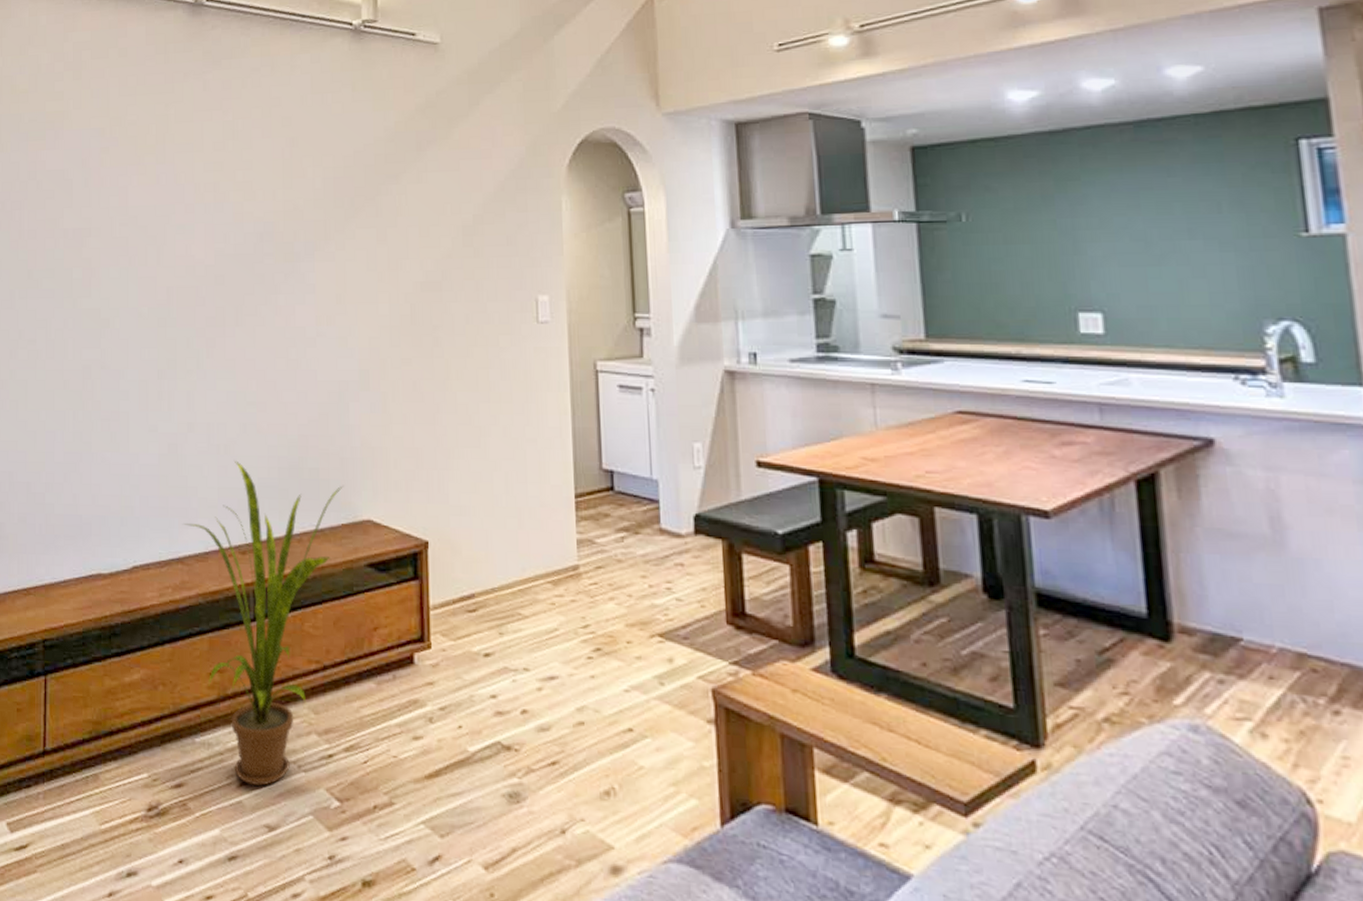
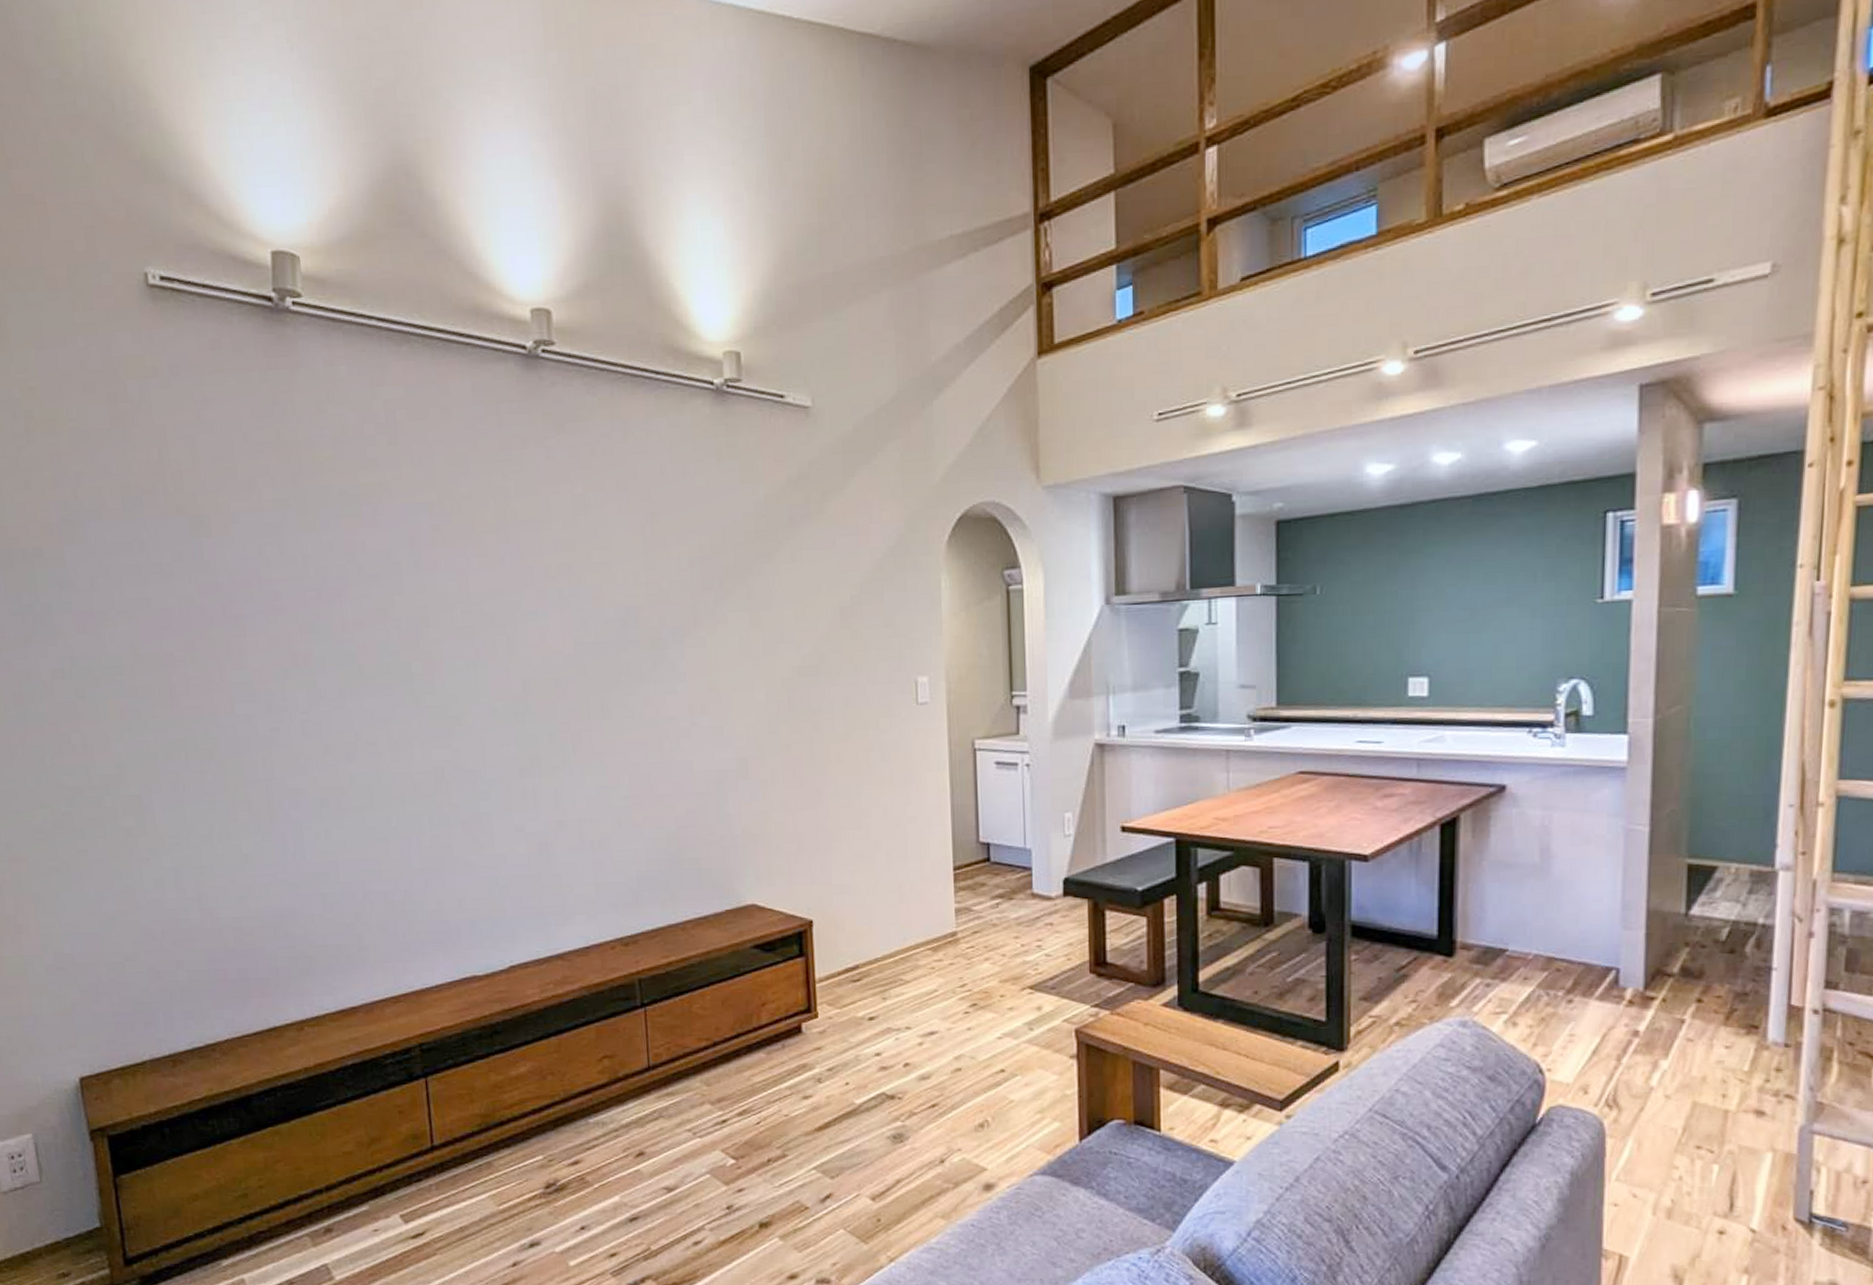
house plant: present [183,460,343,786] -> none [560,855,726,1154]

